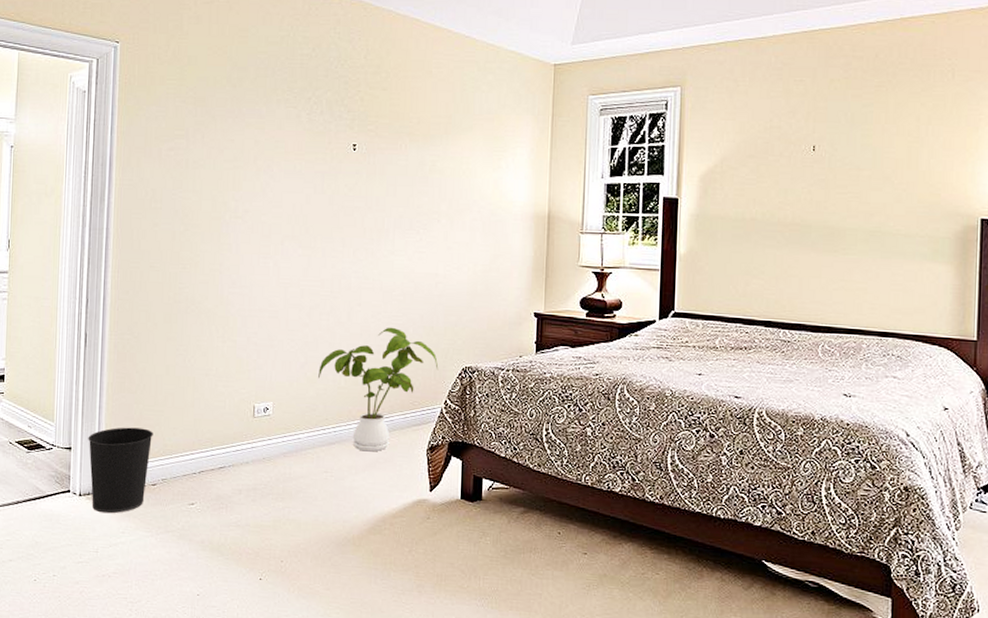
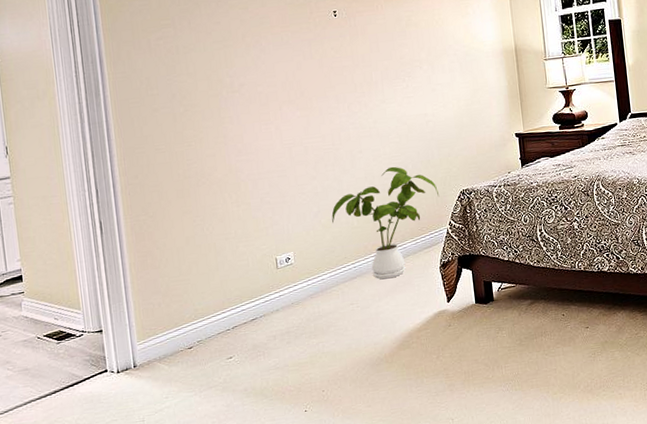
wastebasket: present [88,427,153,514] -> none [118,298,183,384]

